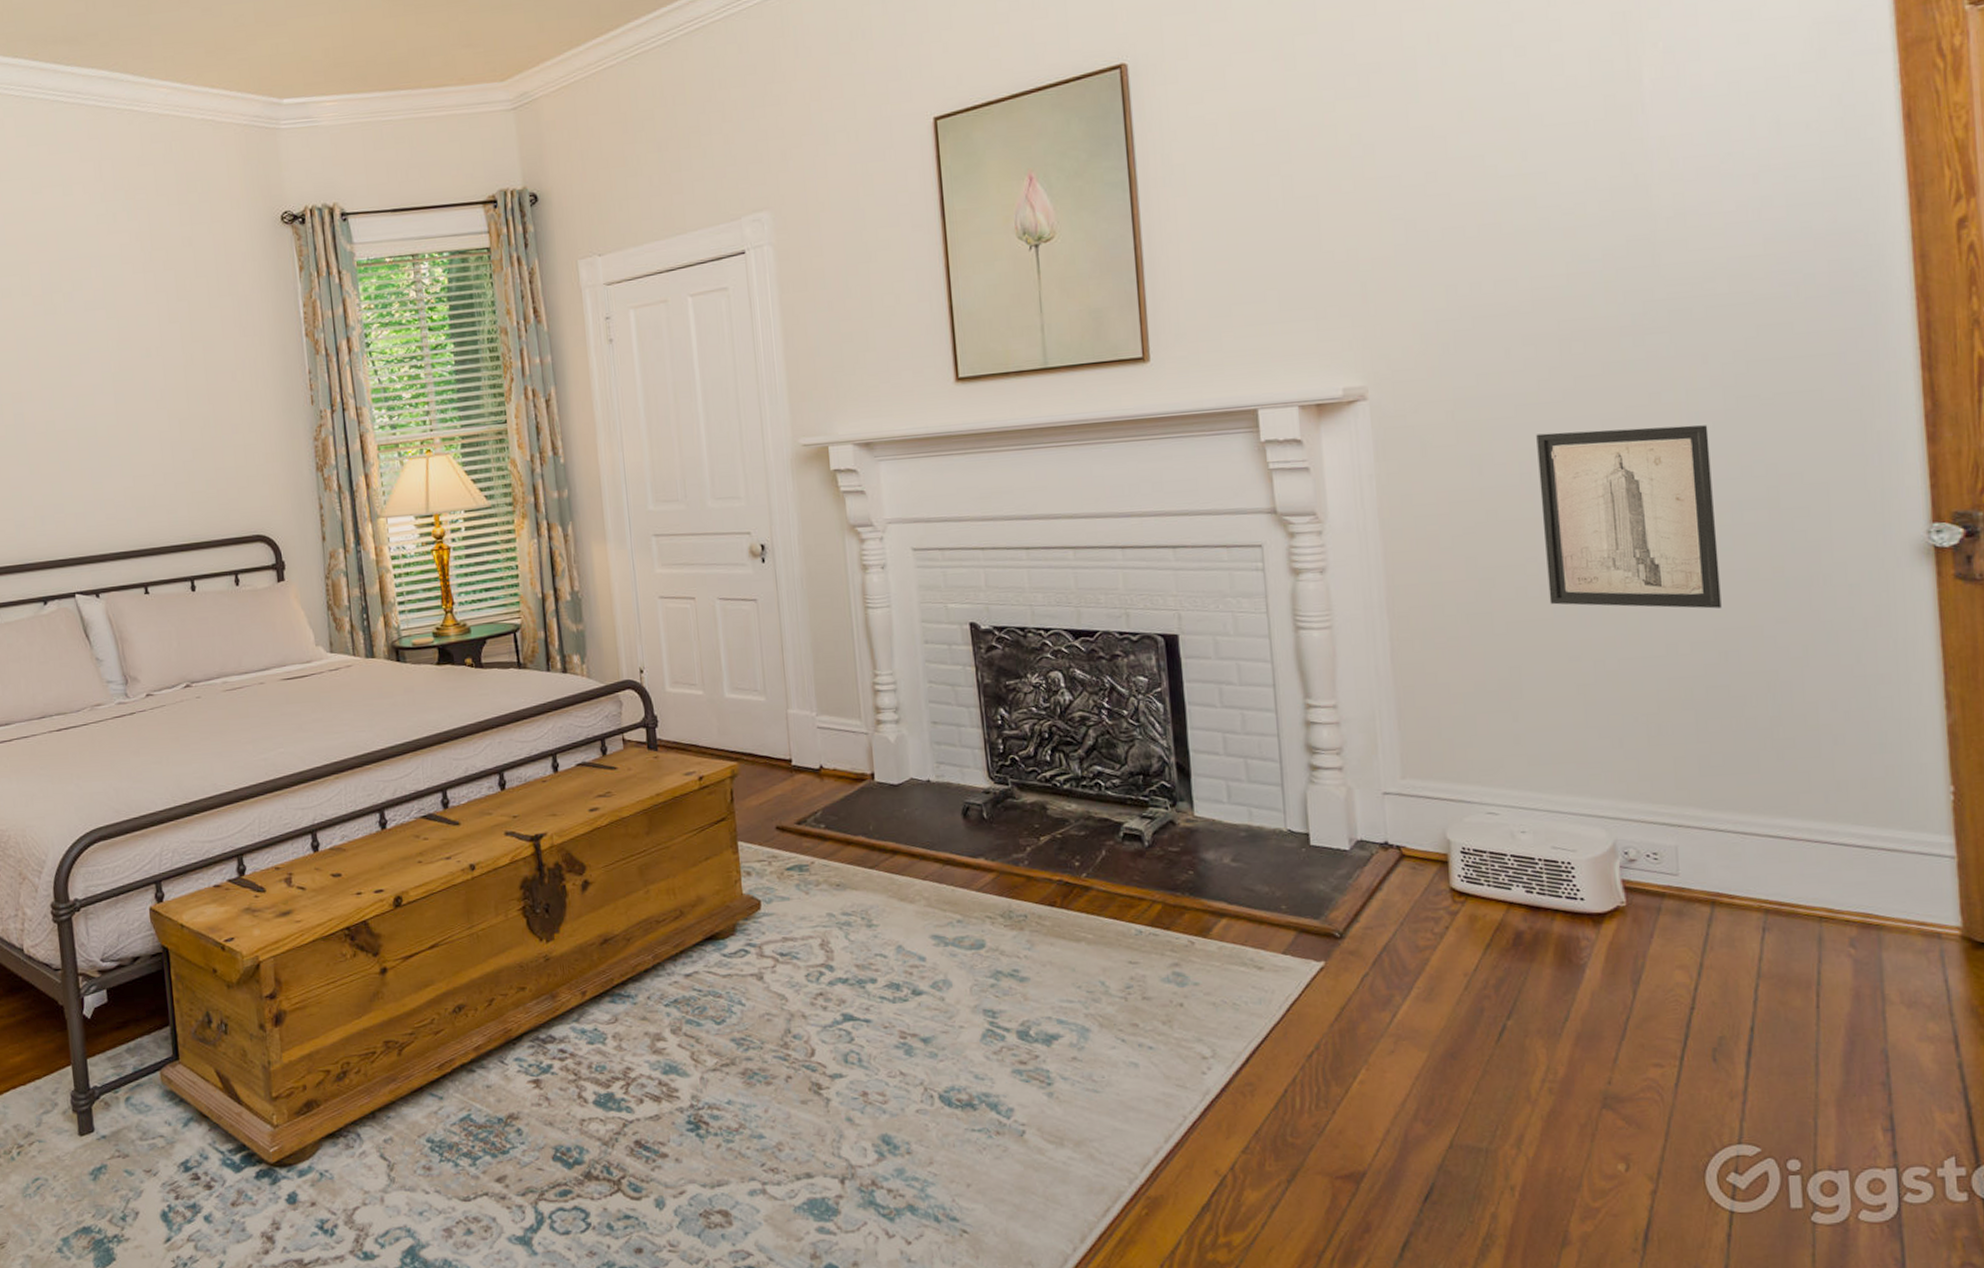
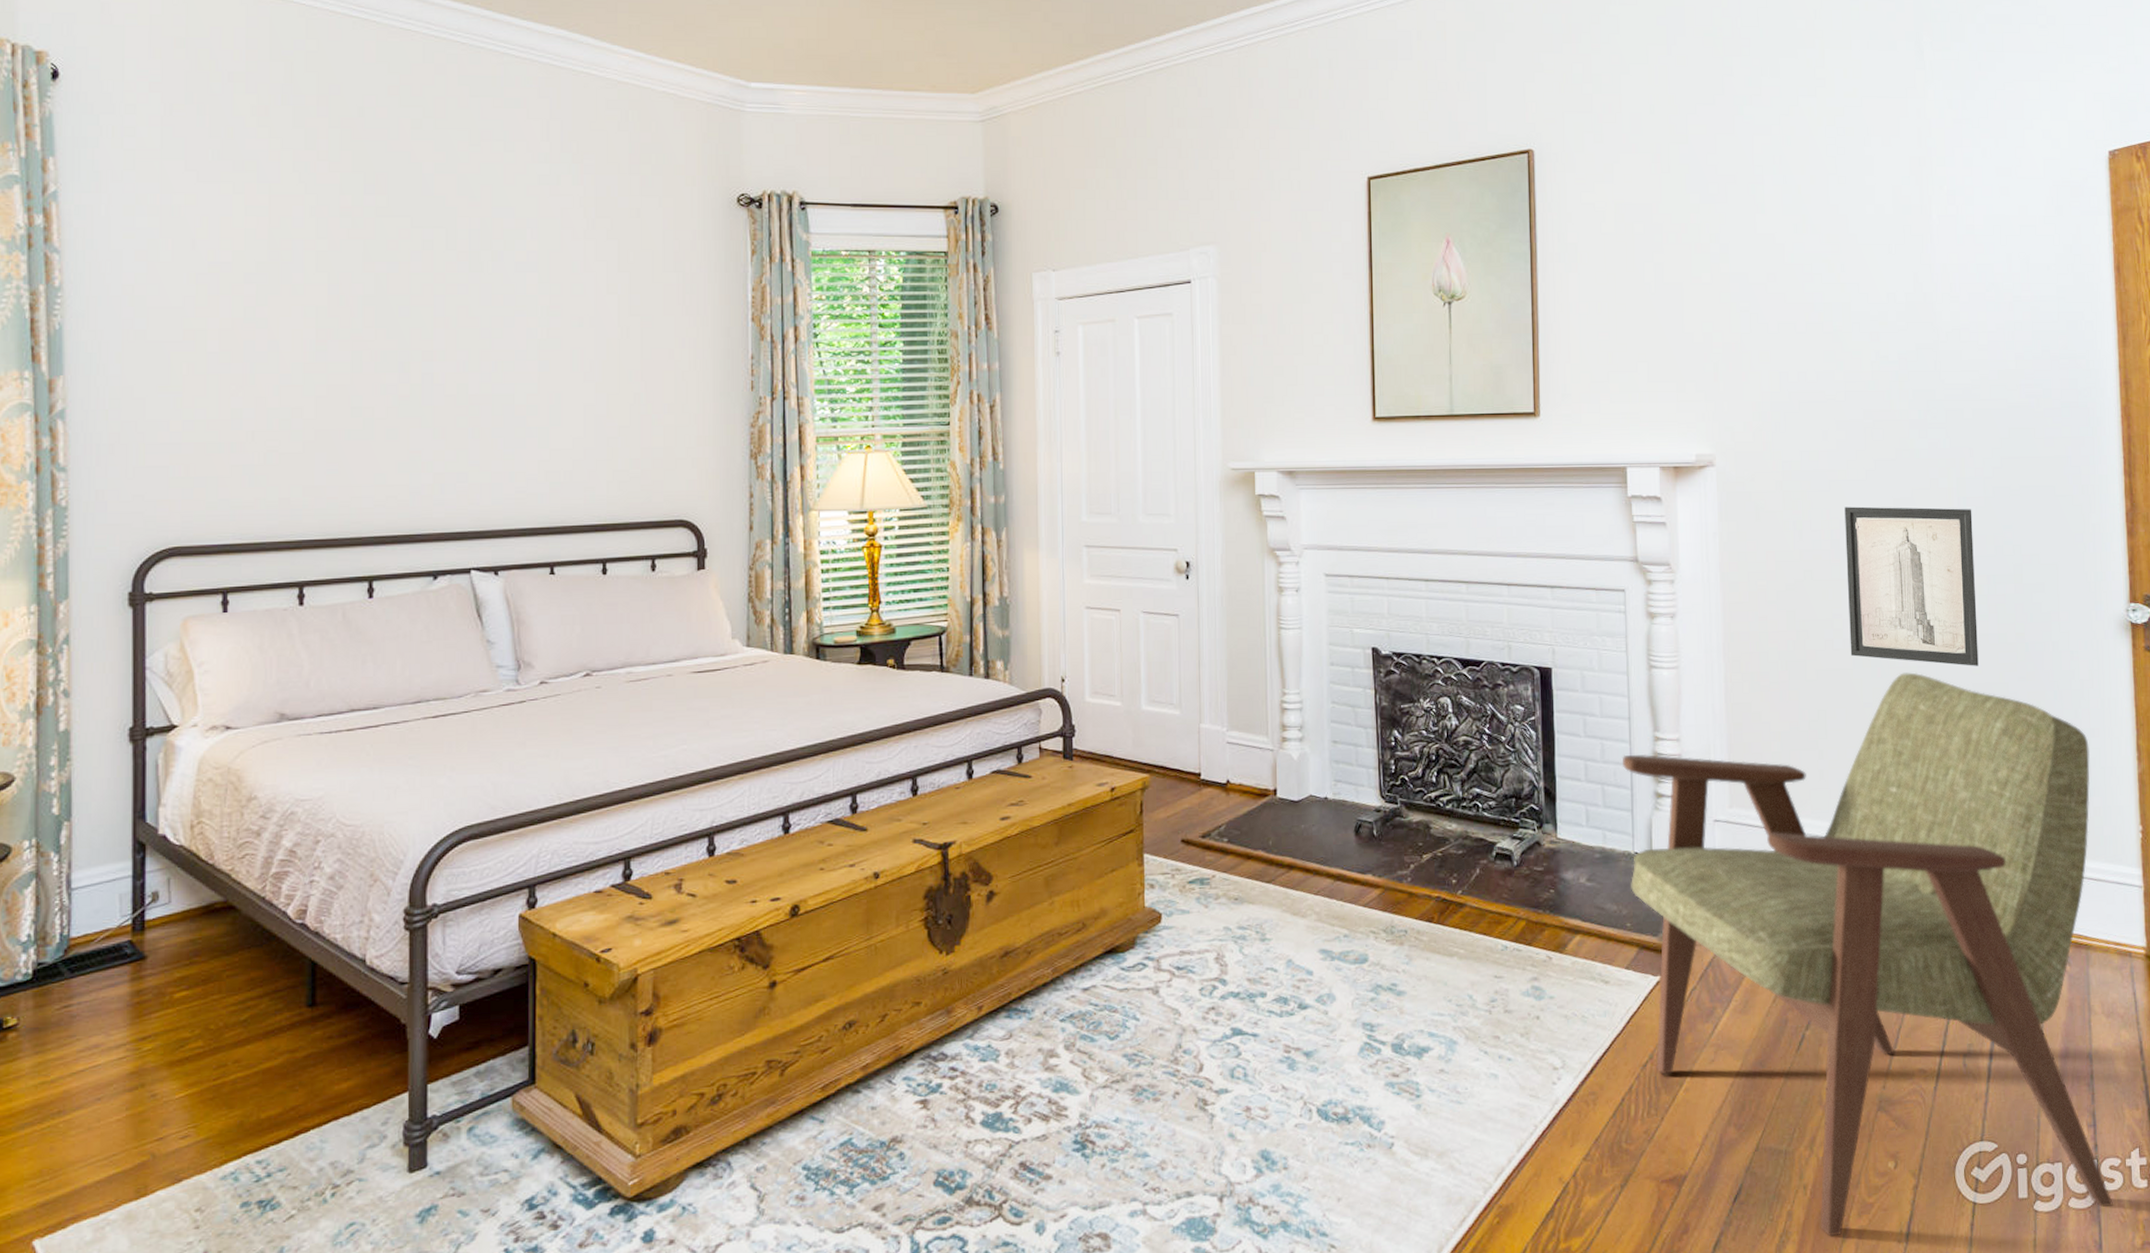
armchair: none [1267,619,1921,1241] -> present [1621,672,2114,1236]

